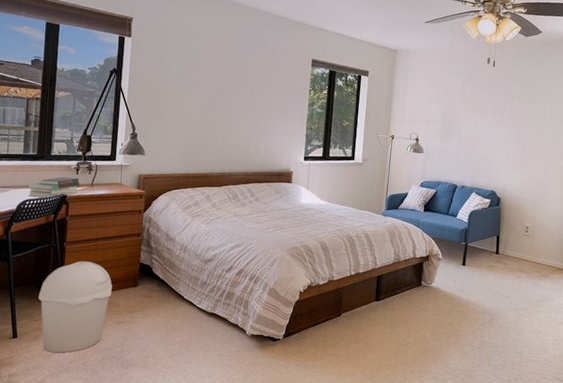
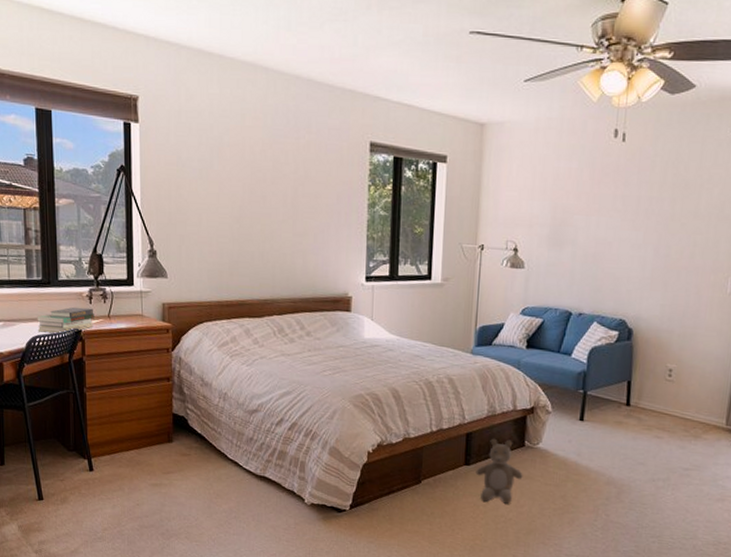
trash bin: present [38,261,112,353] -> none [61,410,143,519]
teddy bear: none [384,279,420,331] -> present [475,438,523,504]

